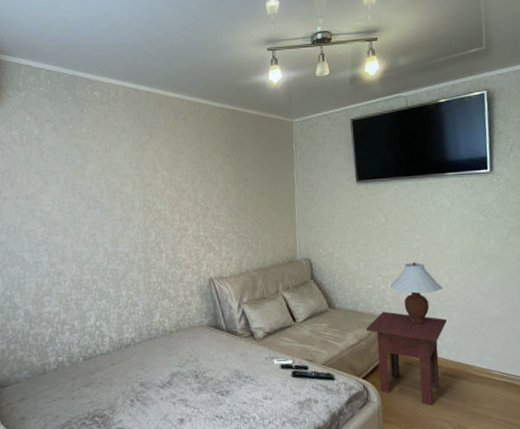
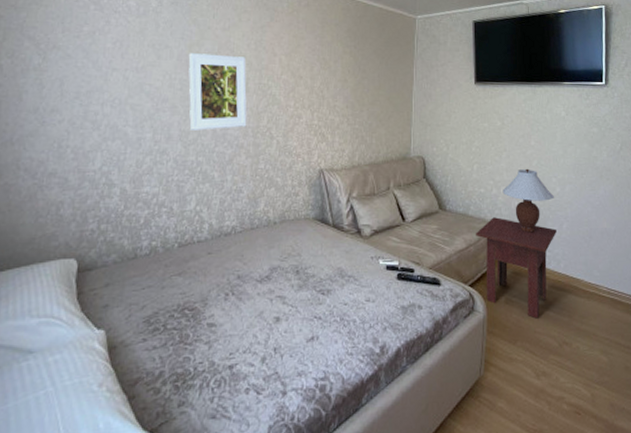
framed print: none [74,175,136,251] -> present [188,53,247,130]

